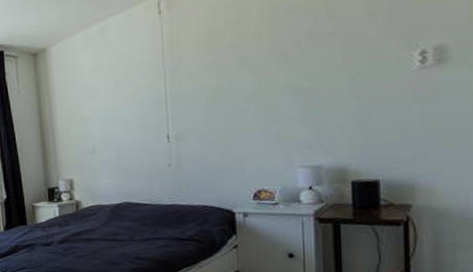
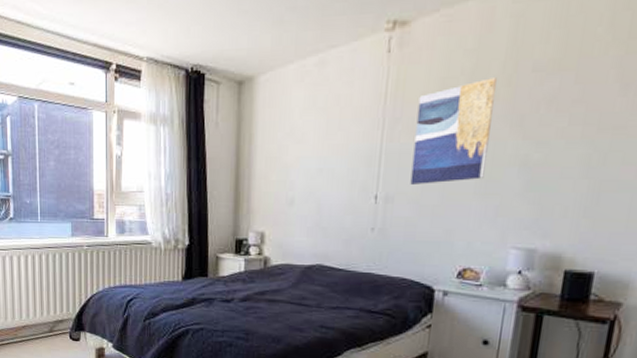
wall art: none [192,23,262,122] -> present [410,78,498,184]

